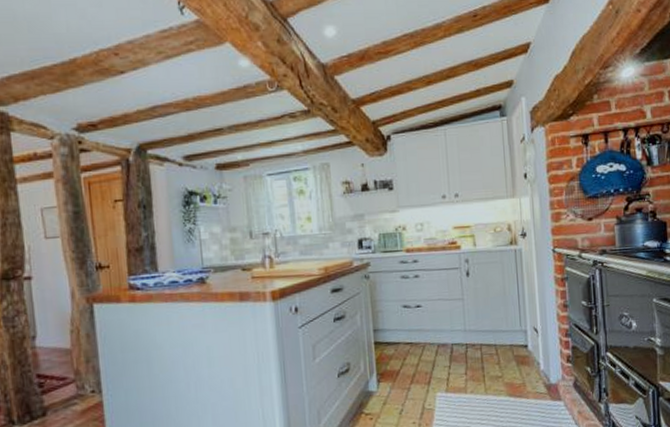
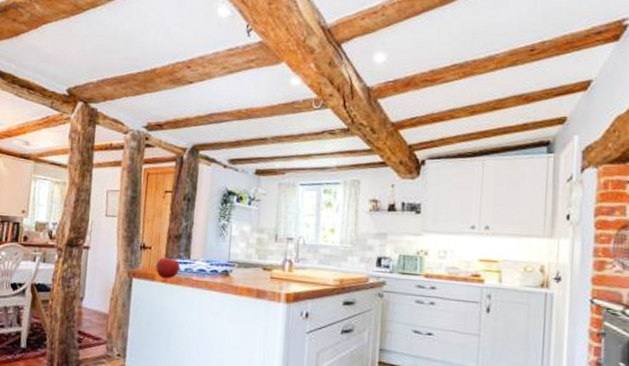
fruit: none [119,273,149,299] -> present [156,257,181,279]

